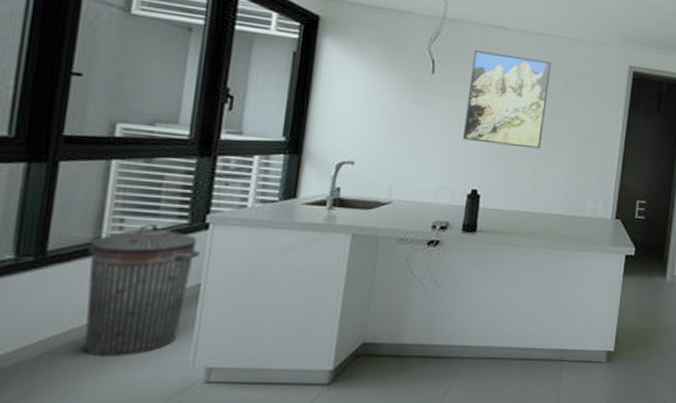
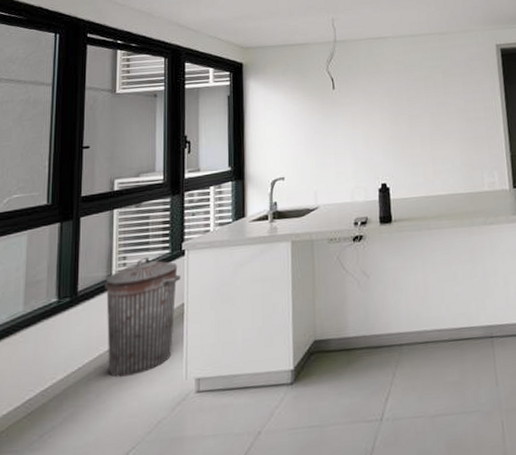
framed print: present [462,50,551,149] -> none [363,57,433,141]

